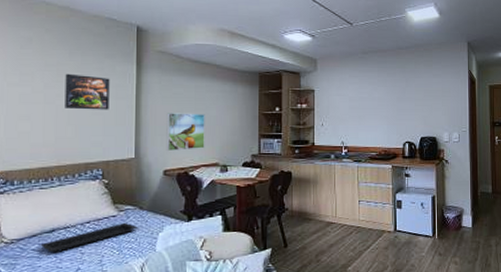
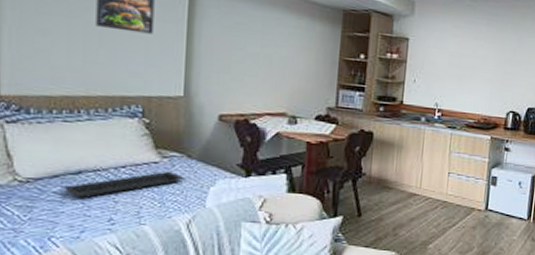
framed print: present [166,113,205,151] -> none [223,46,274,94]

